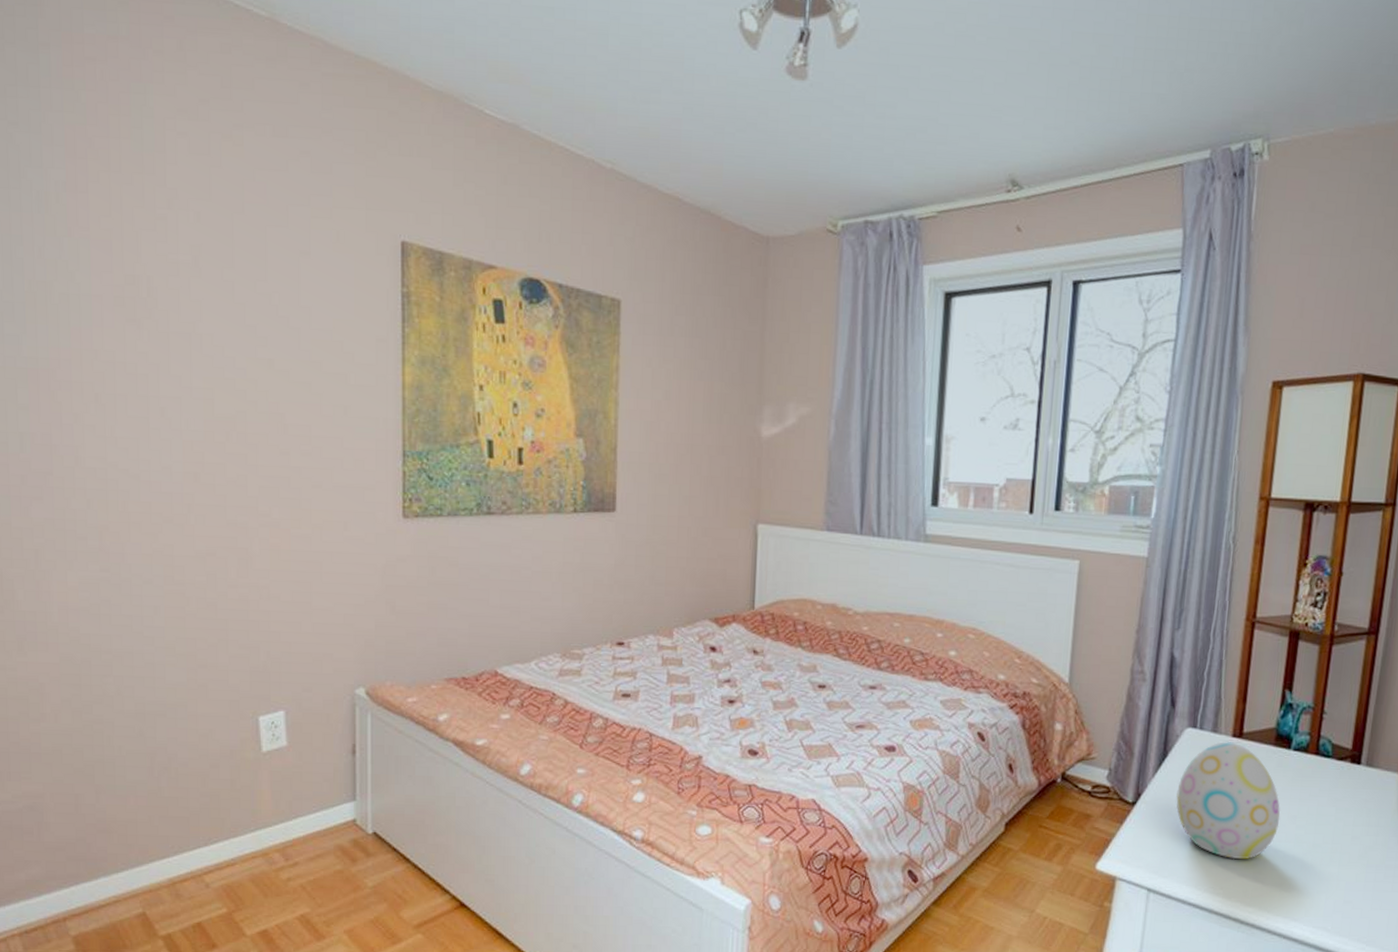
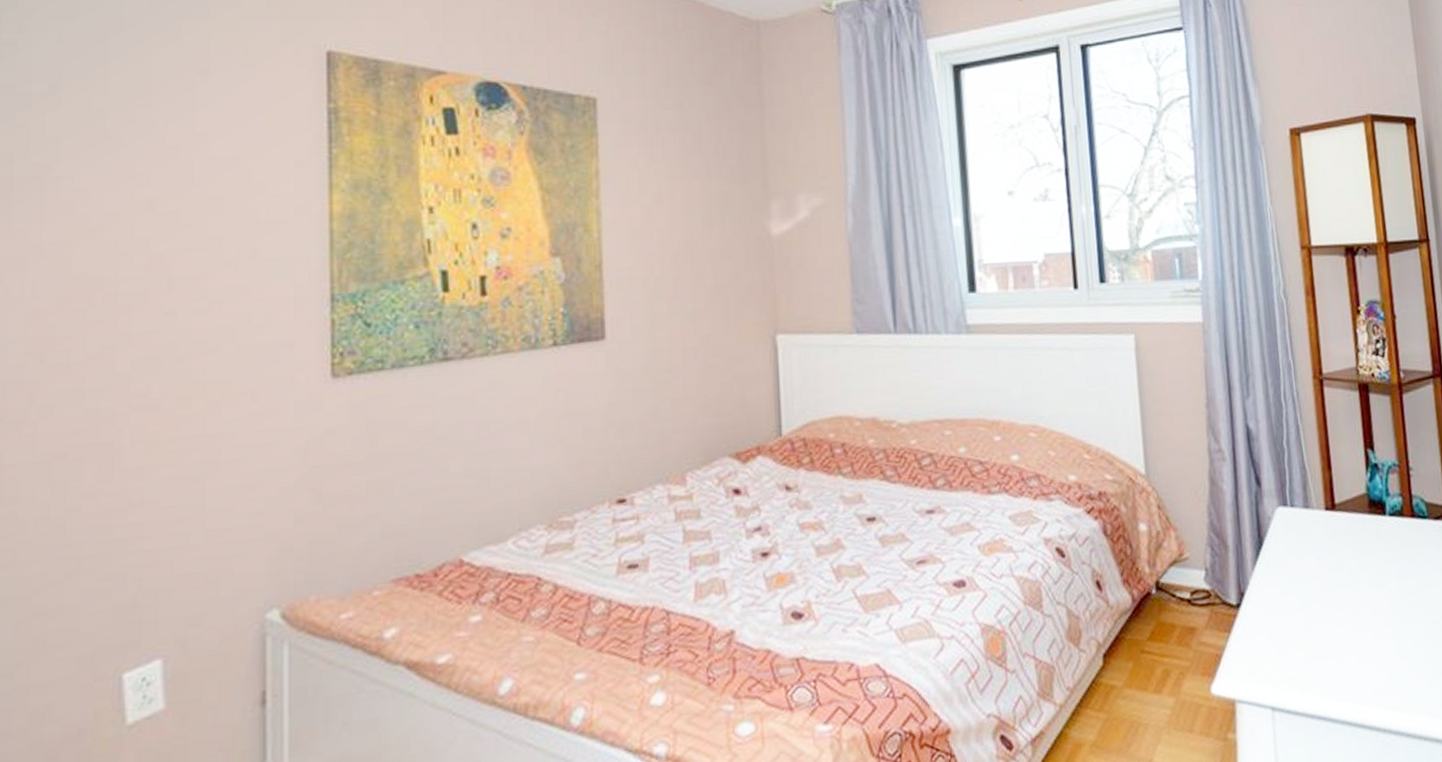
decorative egg: present [1176,742,1281,860] -> none [1280,516,1393,655]

